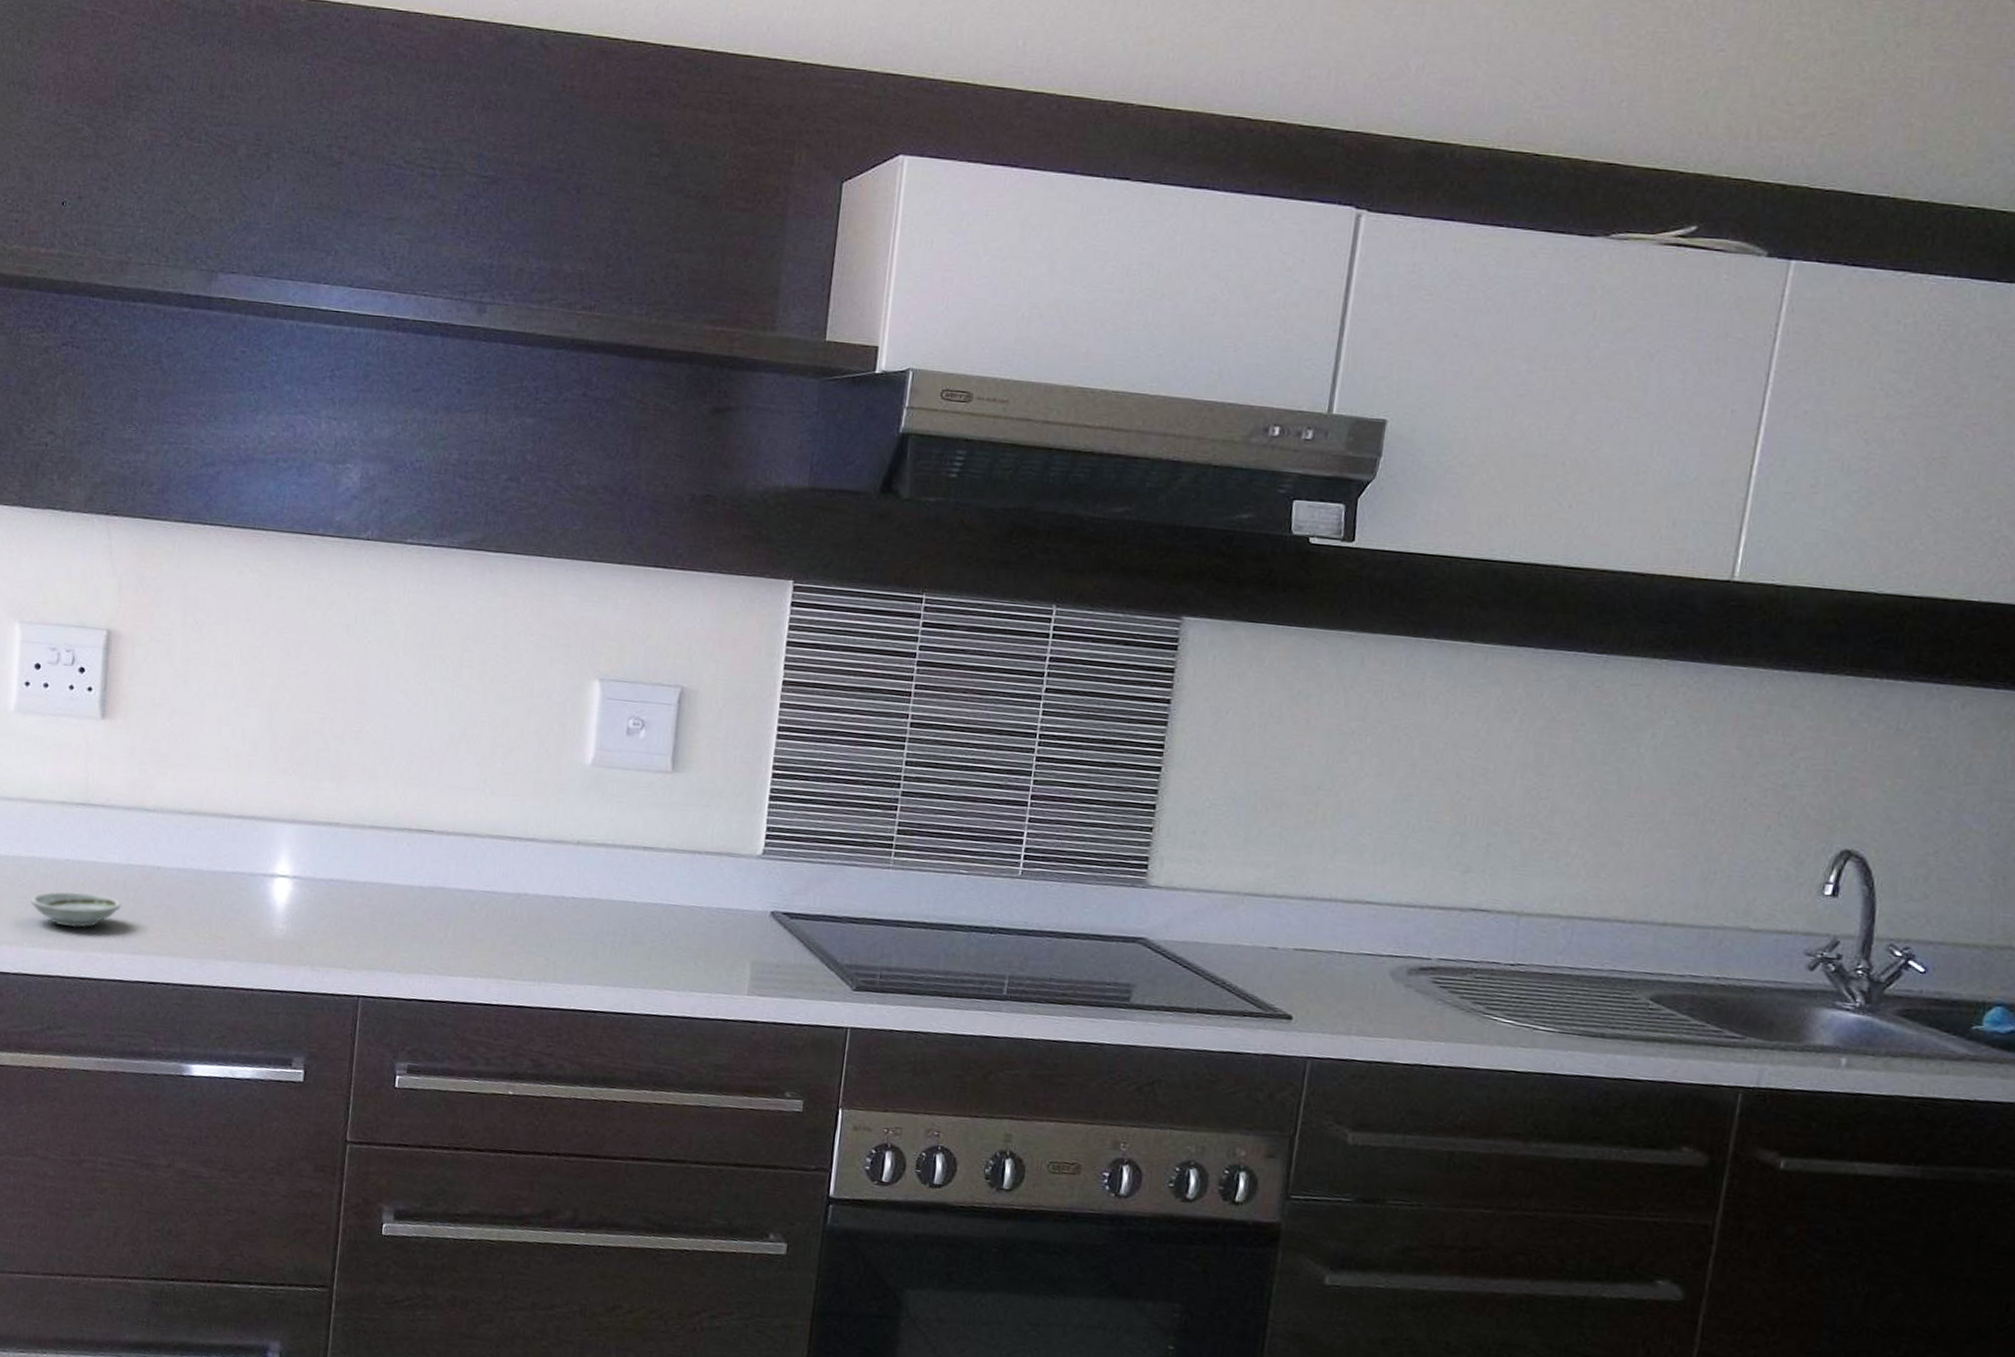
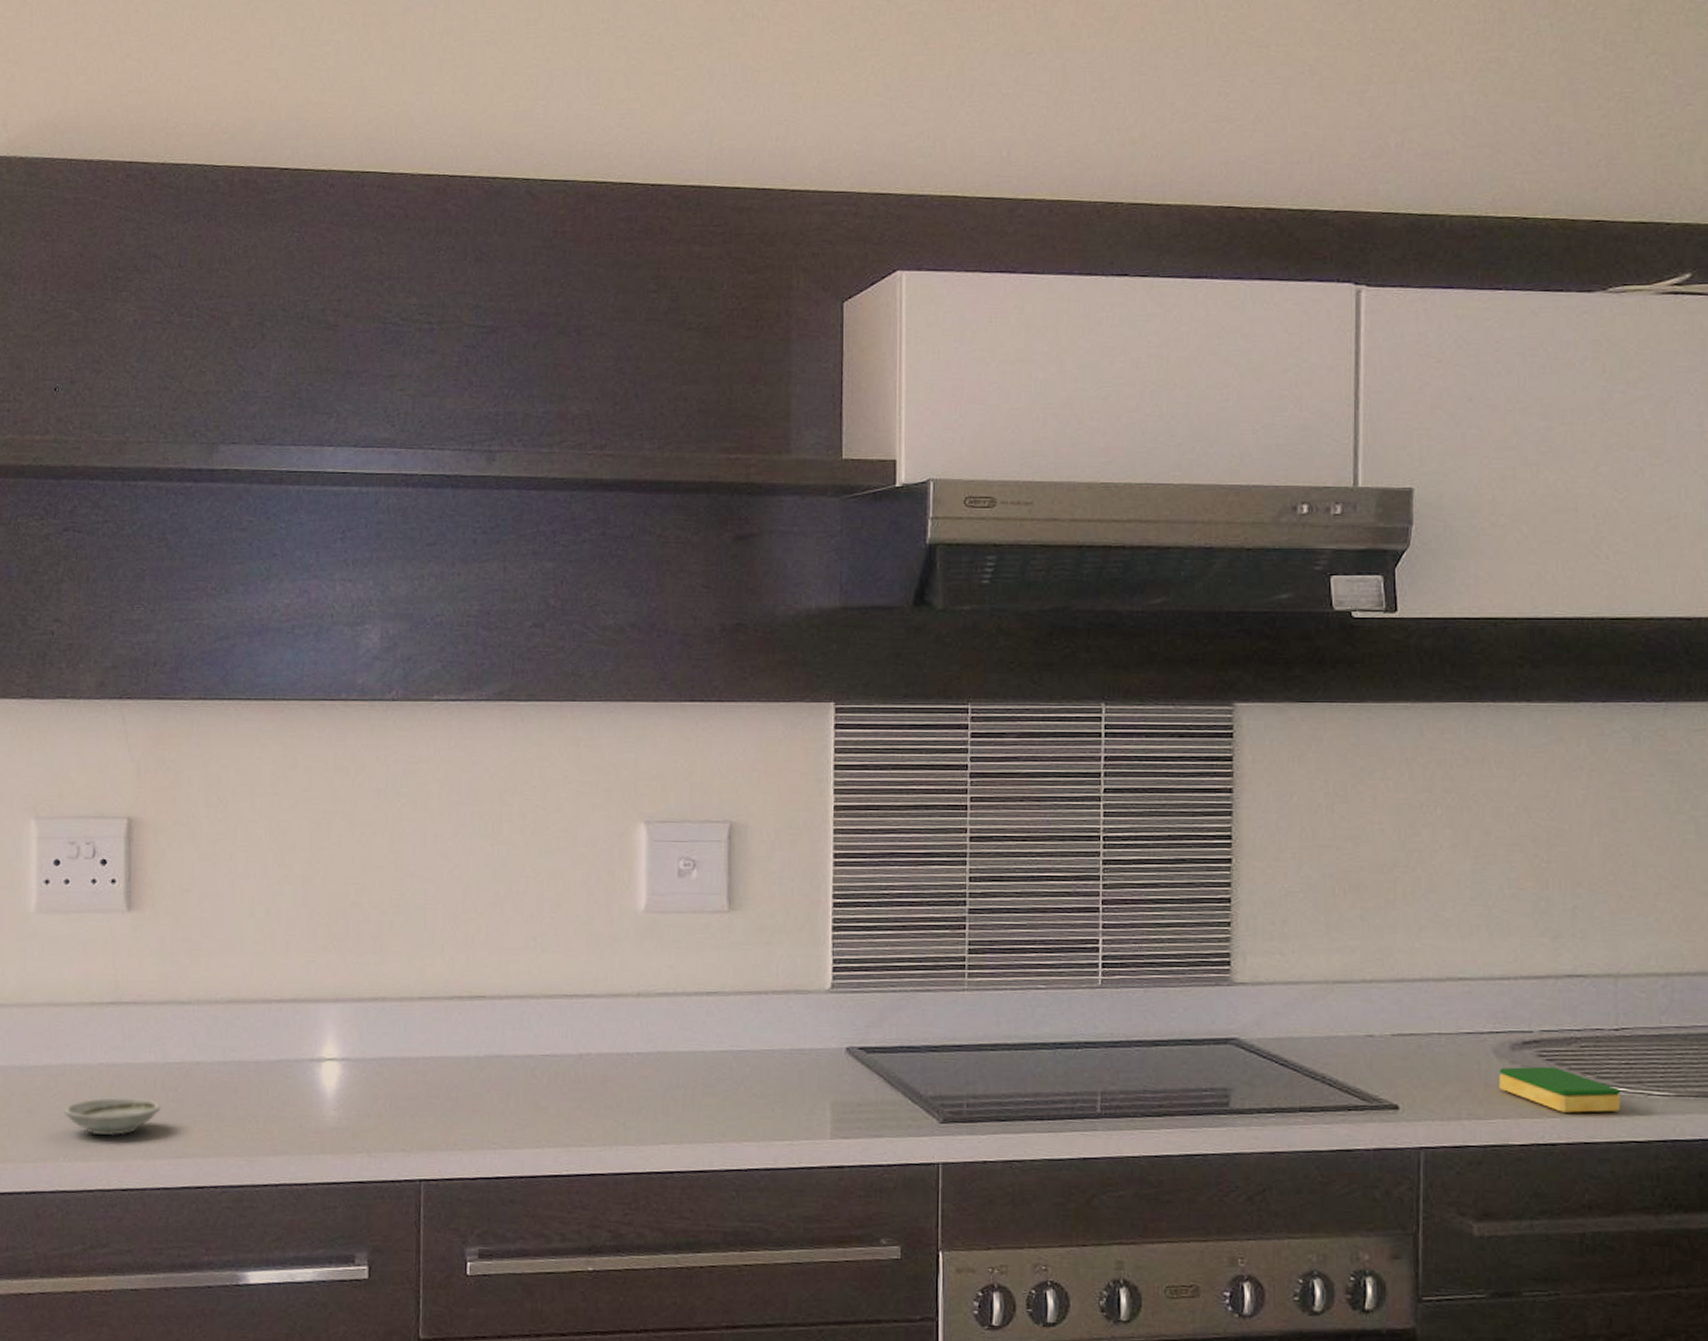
dish sponge: none [1391,990,1508,1042] -> present [1499,1066,1621,1113]

